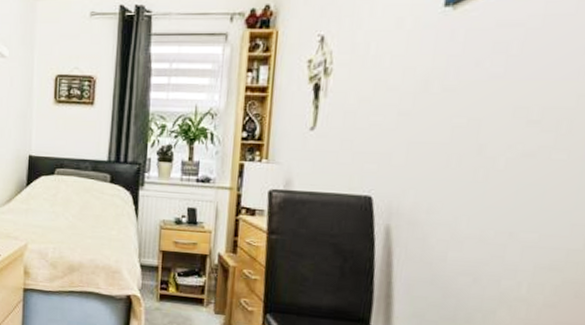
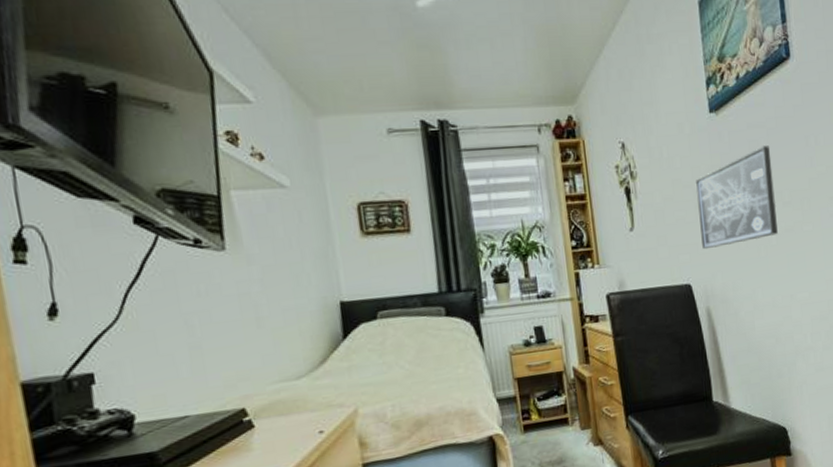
wall art: none [397,49,525,162] -> present [694,145,778,250]

